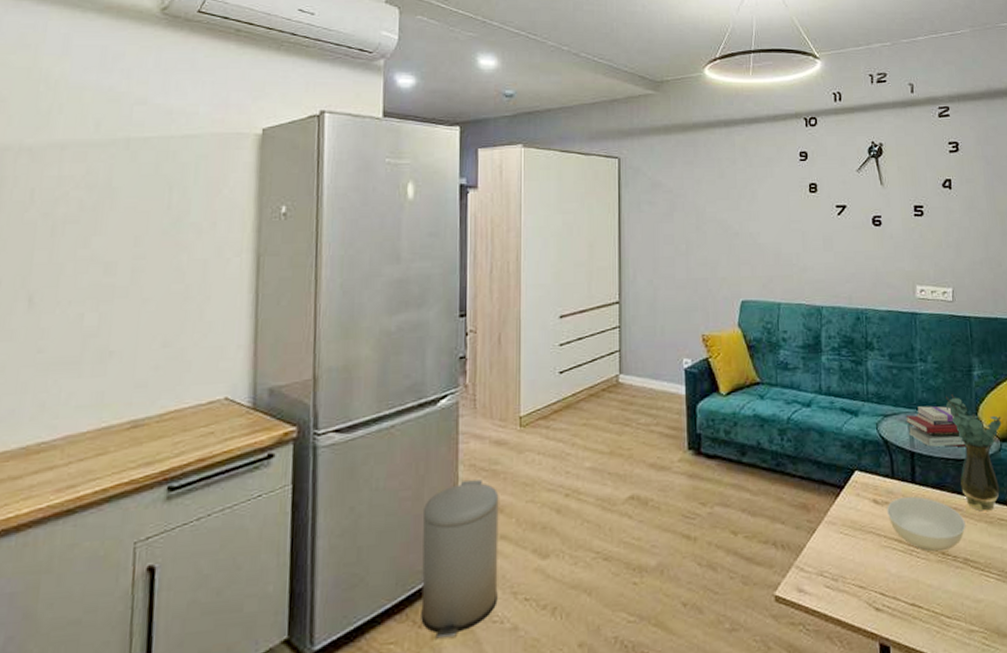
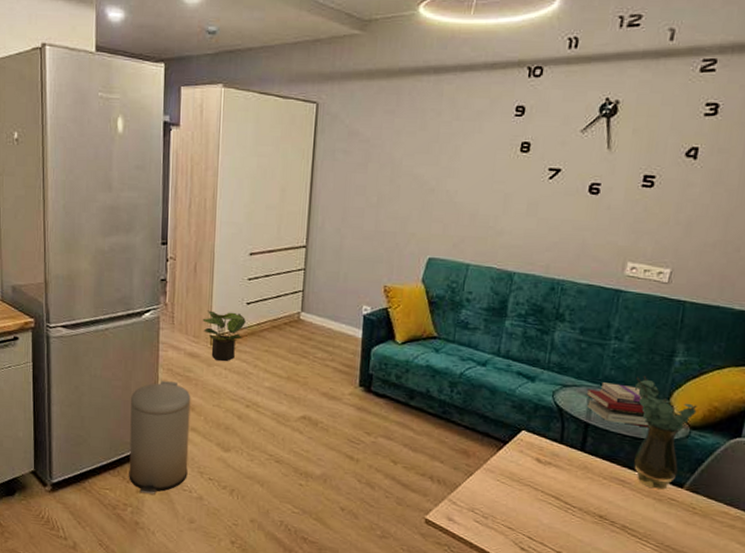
potted plant: none [509,384,559,445] -> present [202,310,246,361]
bowl: present [886,496,966,551] -> none [548,461,632,515]

